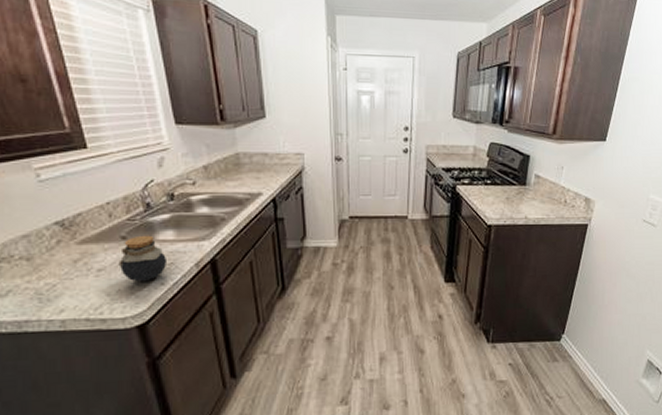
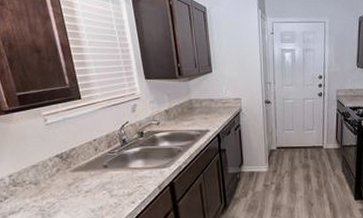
jar: present [118,235,168,282] -> none [101,164,138,201]

